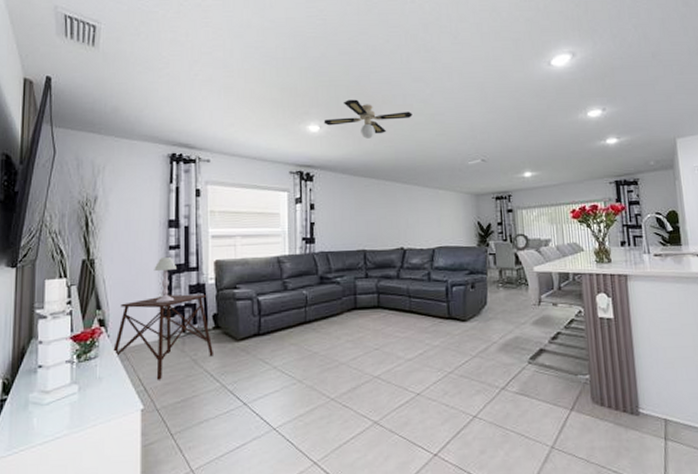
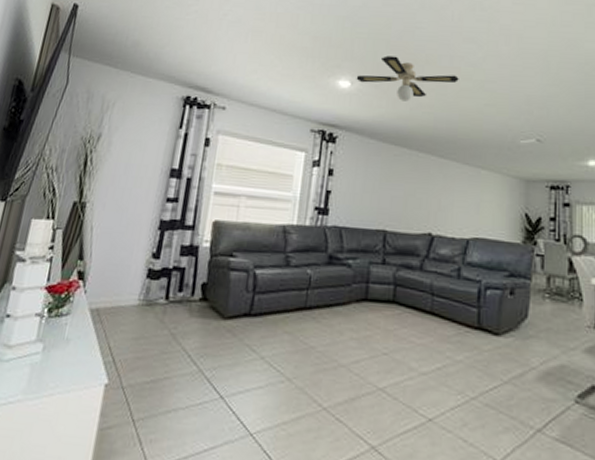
side table: present [113,294,213,380] -> none [87,254,198,352]
table lamp: present [154,257,176,303] -> none [141,210,171,262]

